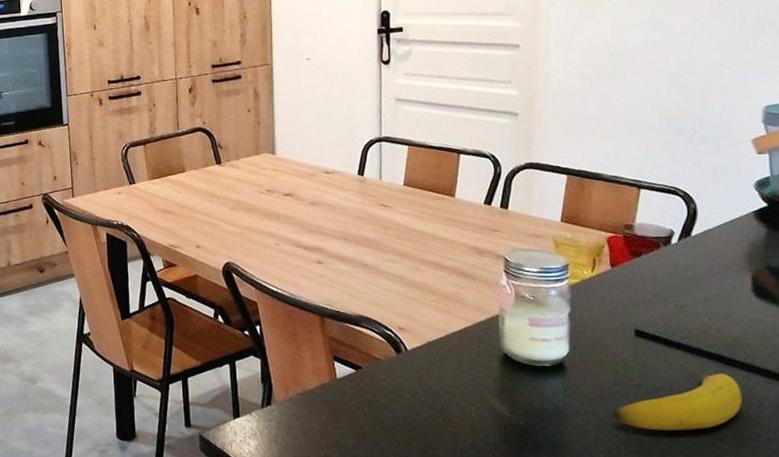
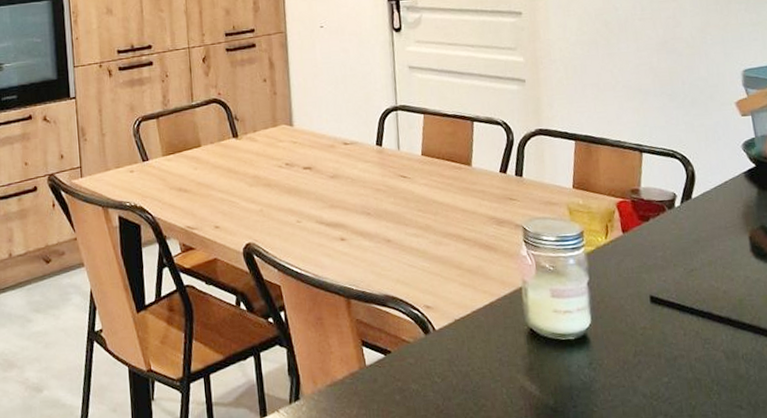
banana: present [612,373,742,430] -> none [636,336,754,401]

